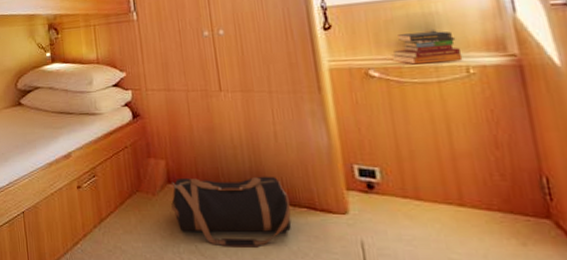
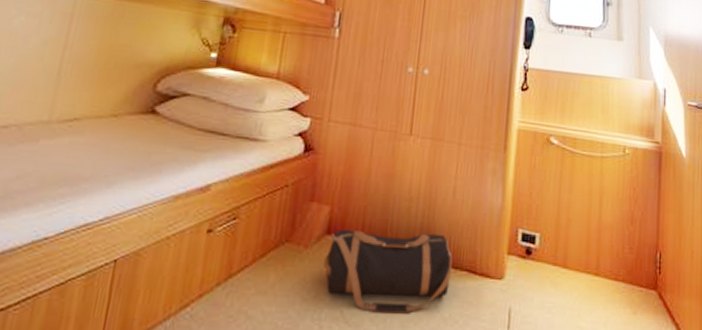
books: present [391,31,463,65] -> none [570,108,623,141]

